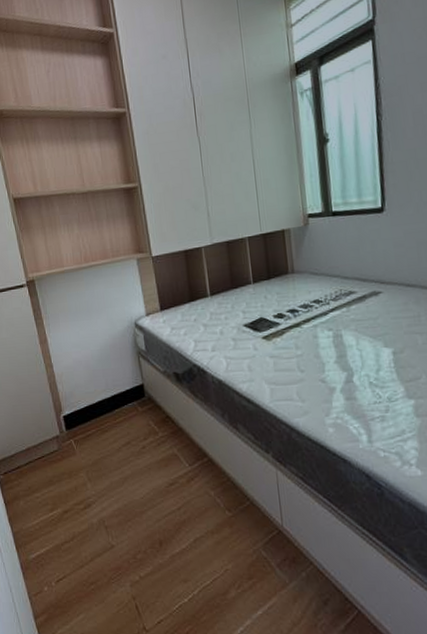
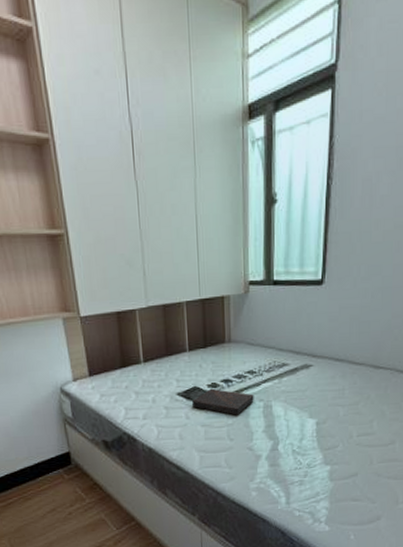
book: none [259,318,323,346] -> present [192,388,254,415]

